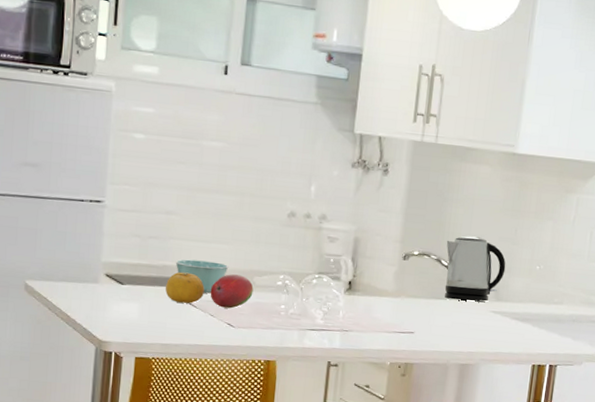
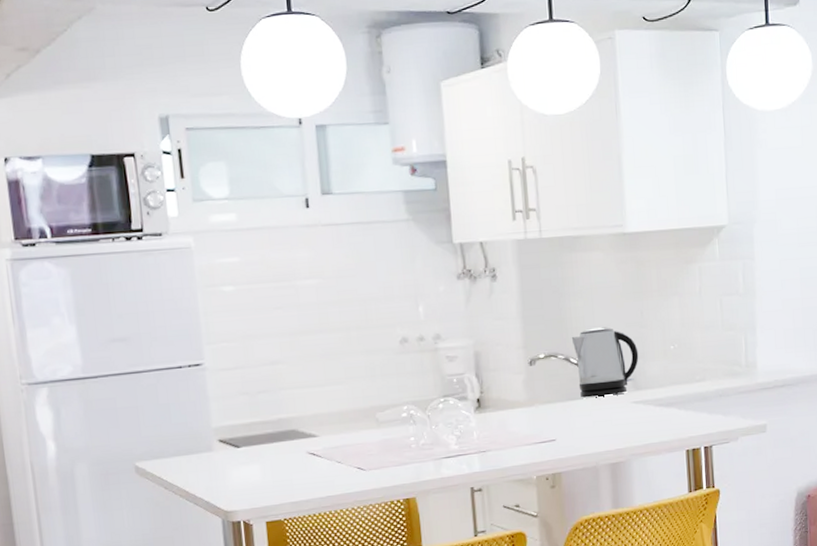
fruit: present [165,271,205,304] -> none [284,421,327,456]
bowl: present [175,259,229,294] -> none [290,405,348,440]
fruit: present [210,274,254,309] -> none [332,414,379,452]

